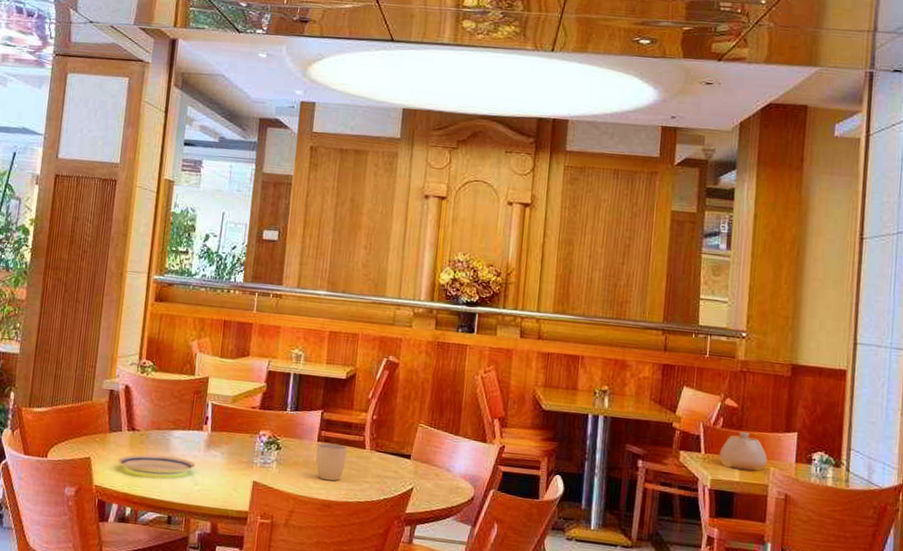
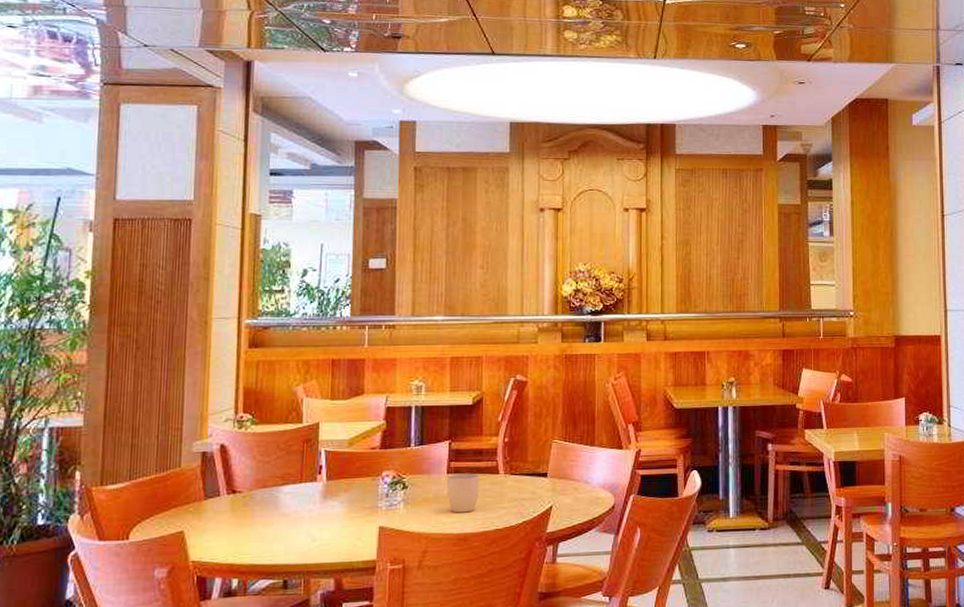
plate: present [118,454,196,477] -> none [218,515,312,541]
sugar bowl: present [718,431,767,471] -> none [839,403,881,439]

